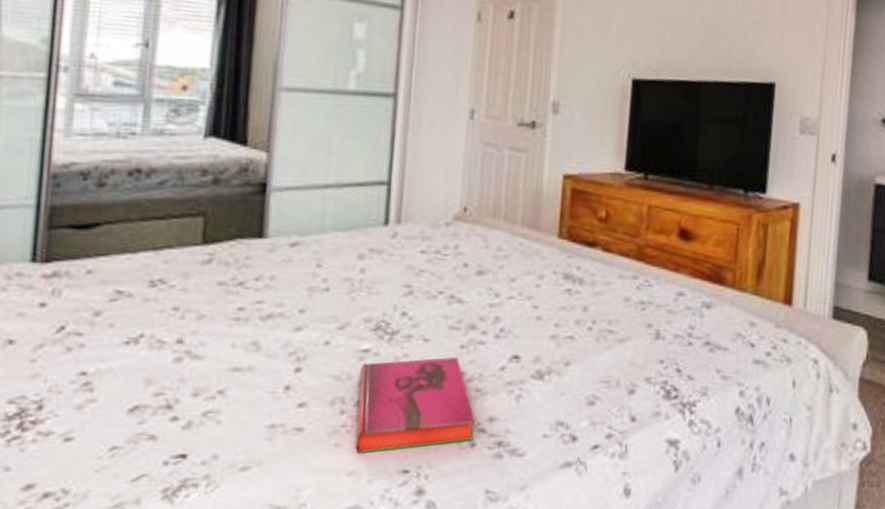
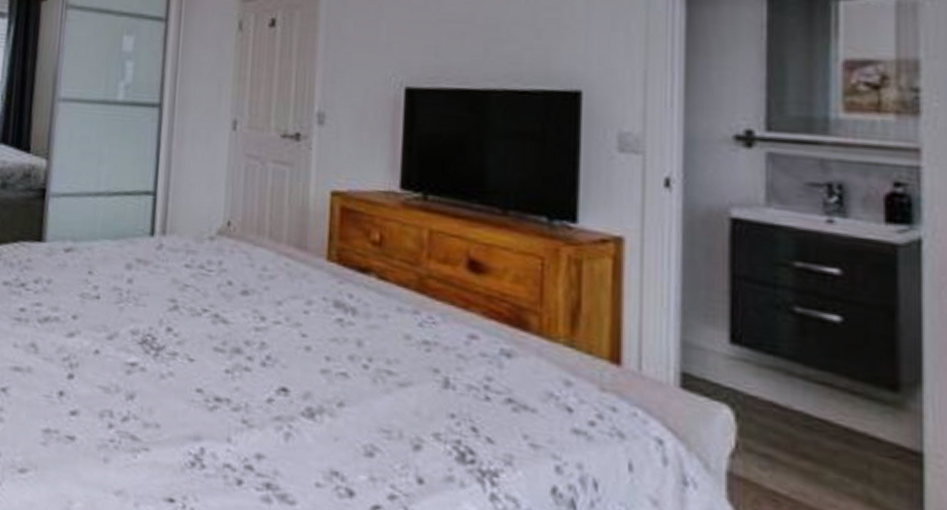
hardback book: present [356,356,475,455] -> none [123,377,242,478]

